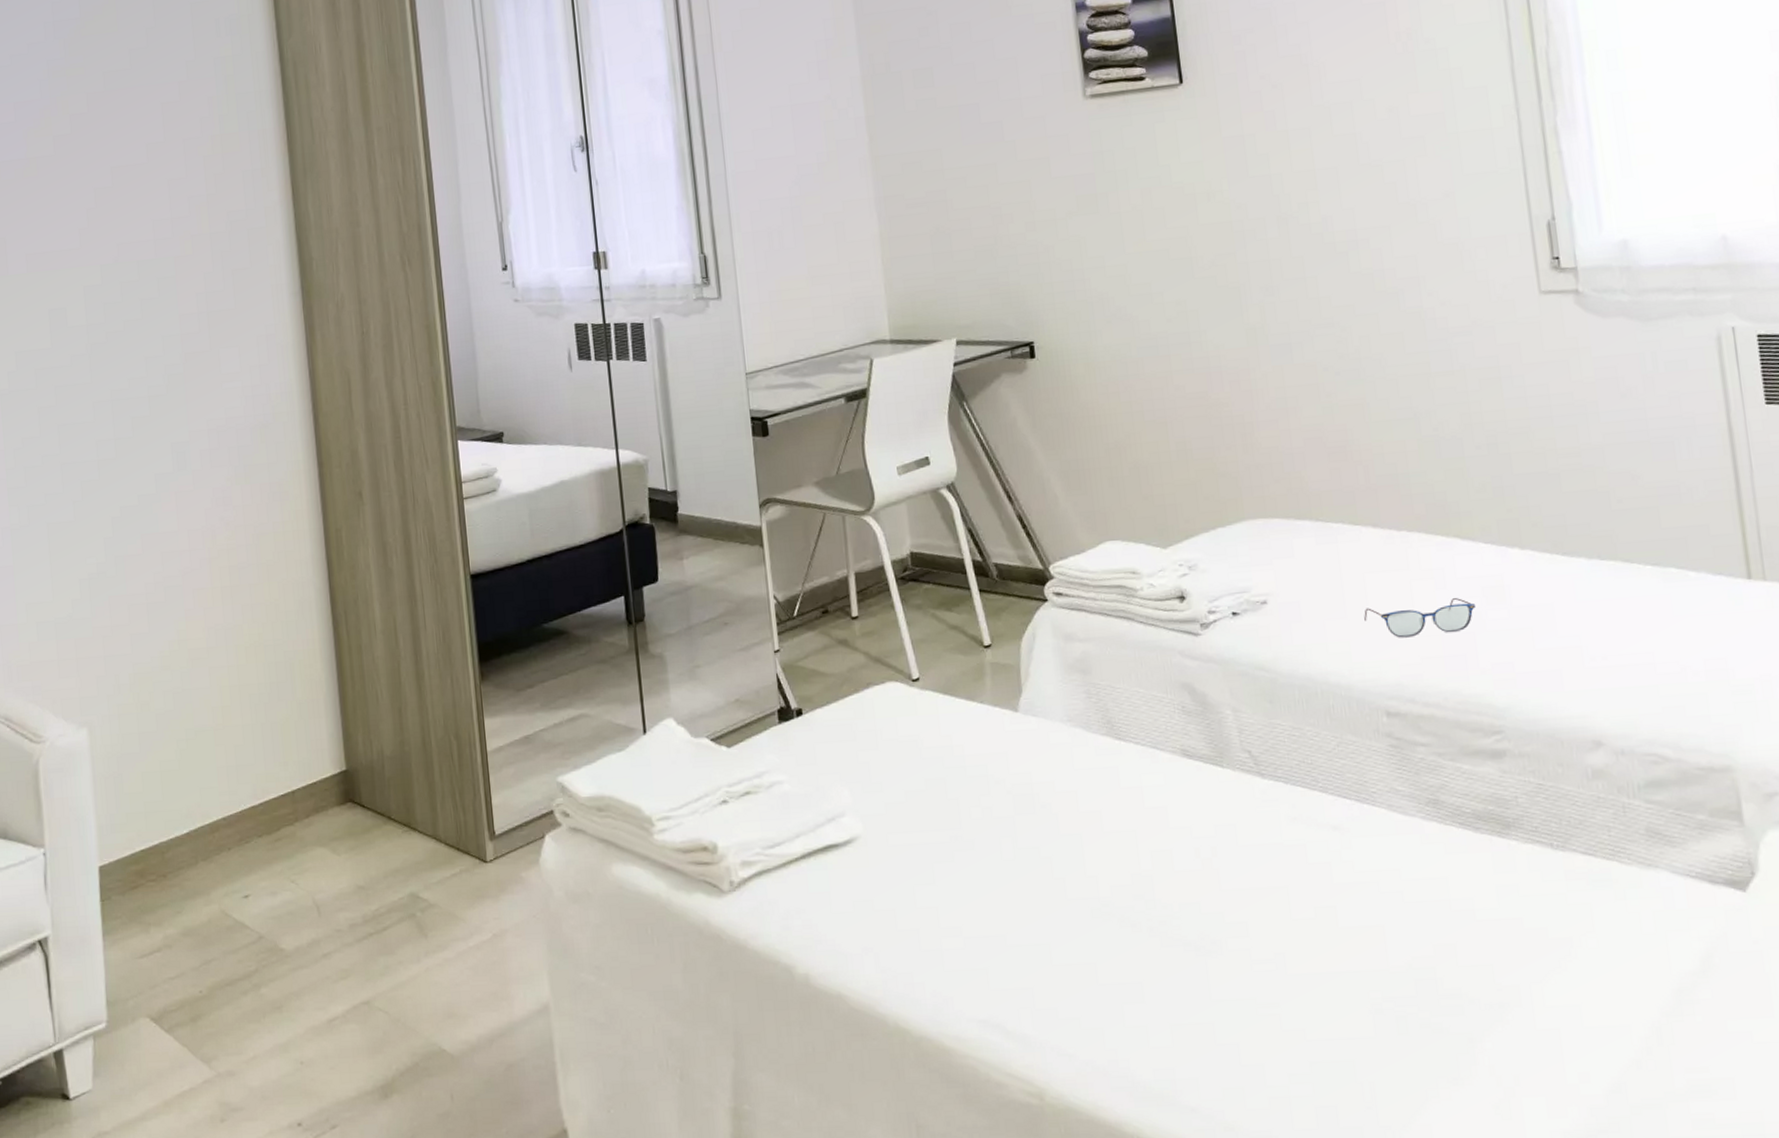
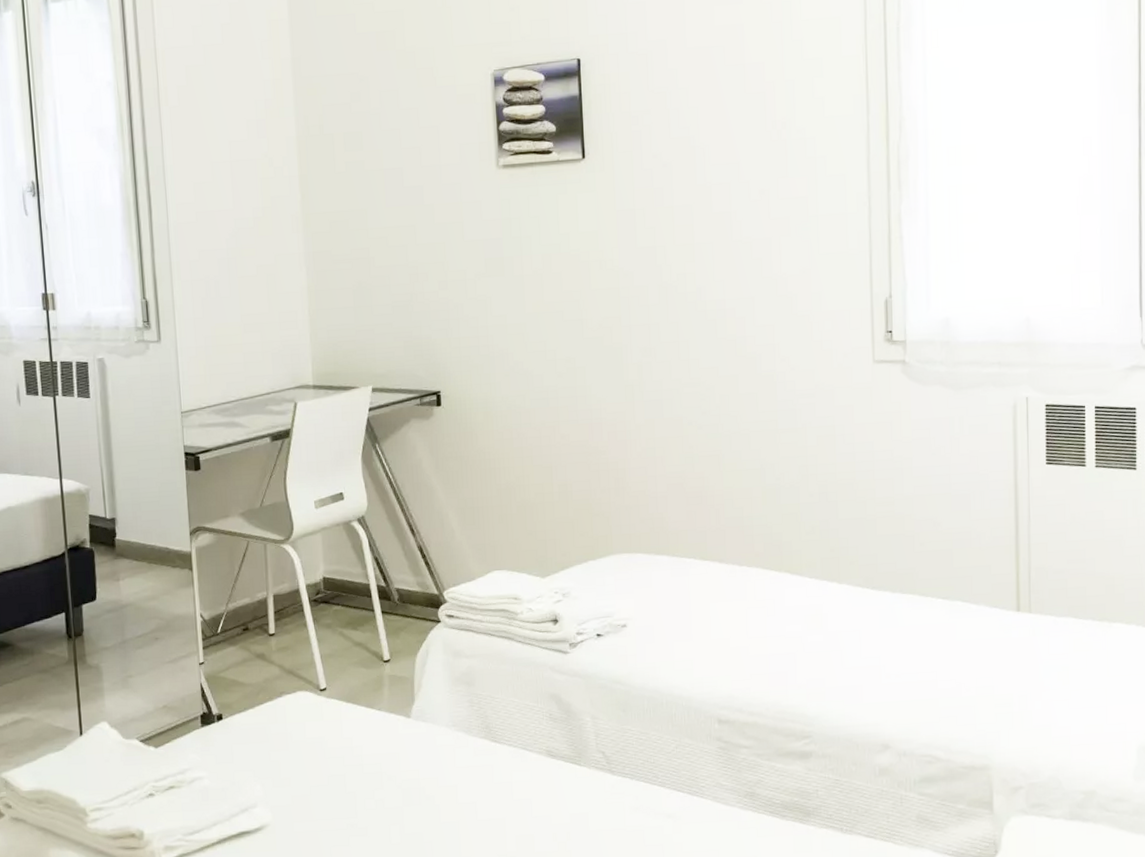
glasses: present [1364,598,1476,638] -> none [706,624,799,658]

